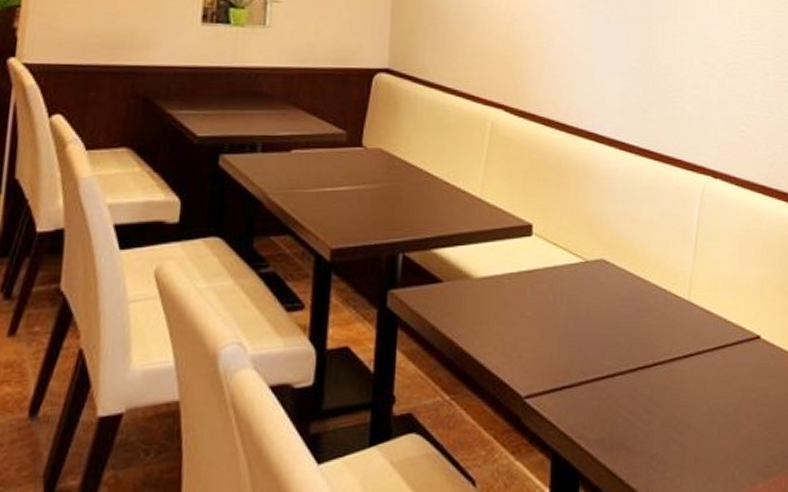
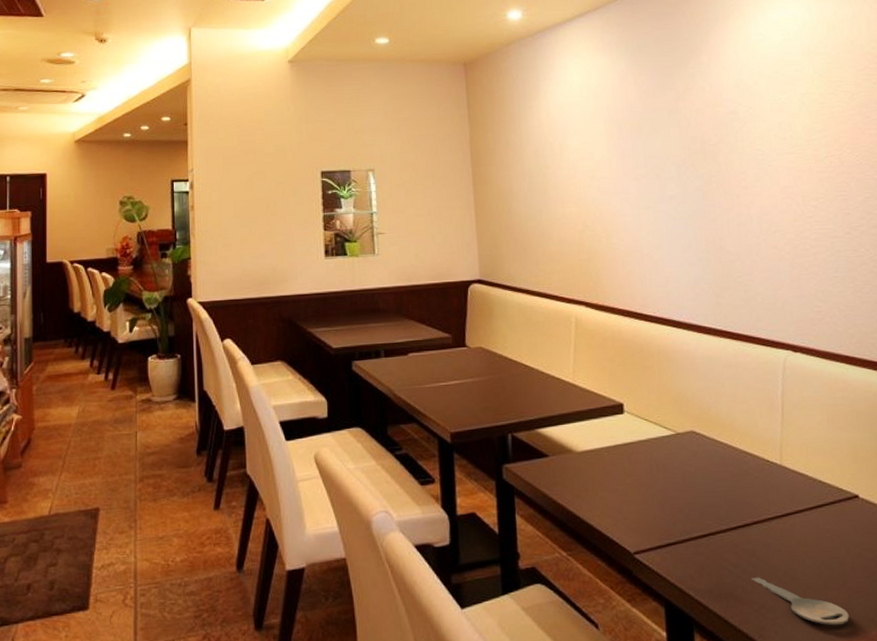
key: none [644,425,738,479] -> present [750,577,849,626]

